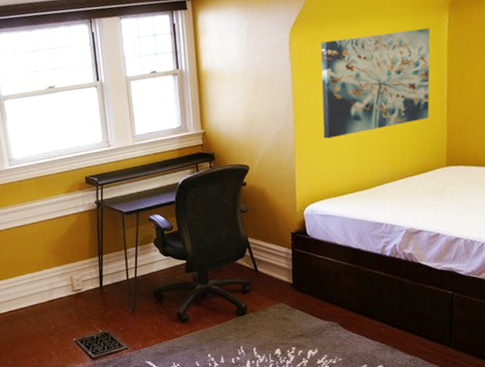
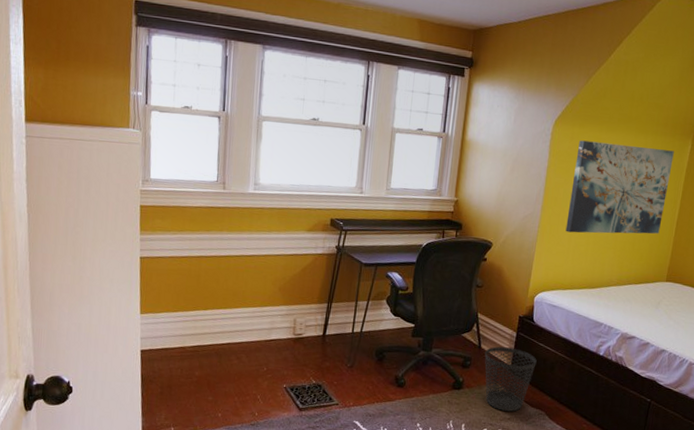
wastebasket: none [262,265,319,329] -> present [484,346,537,412]

